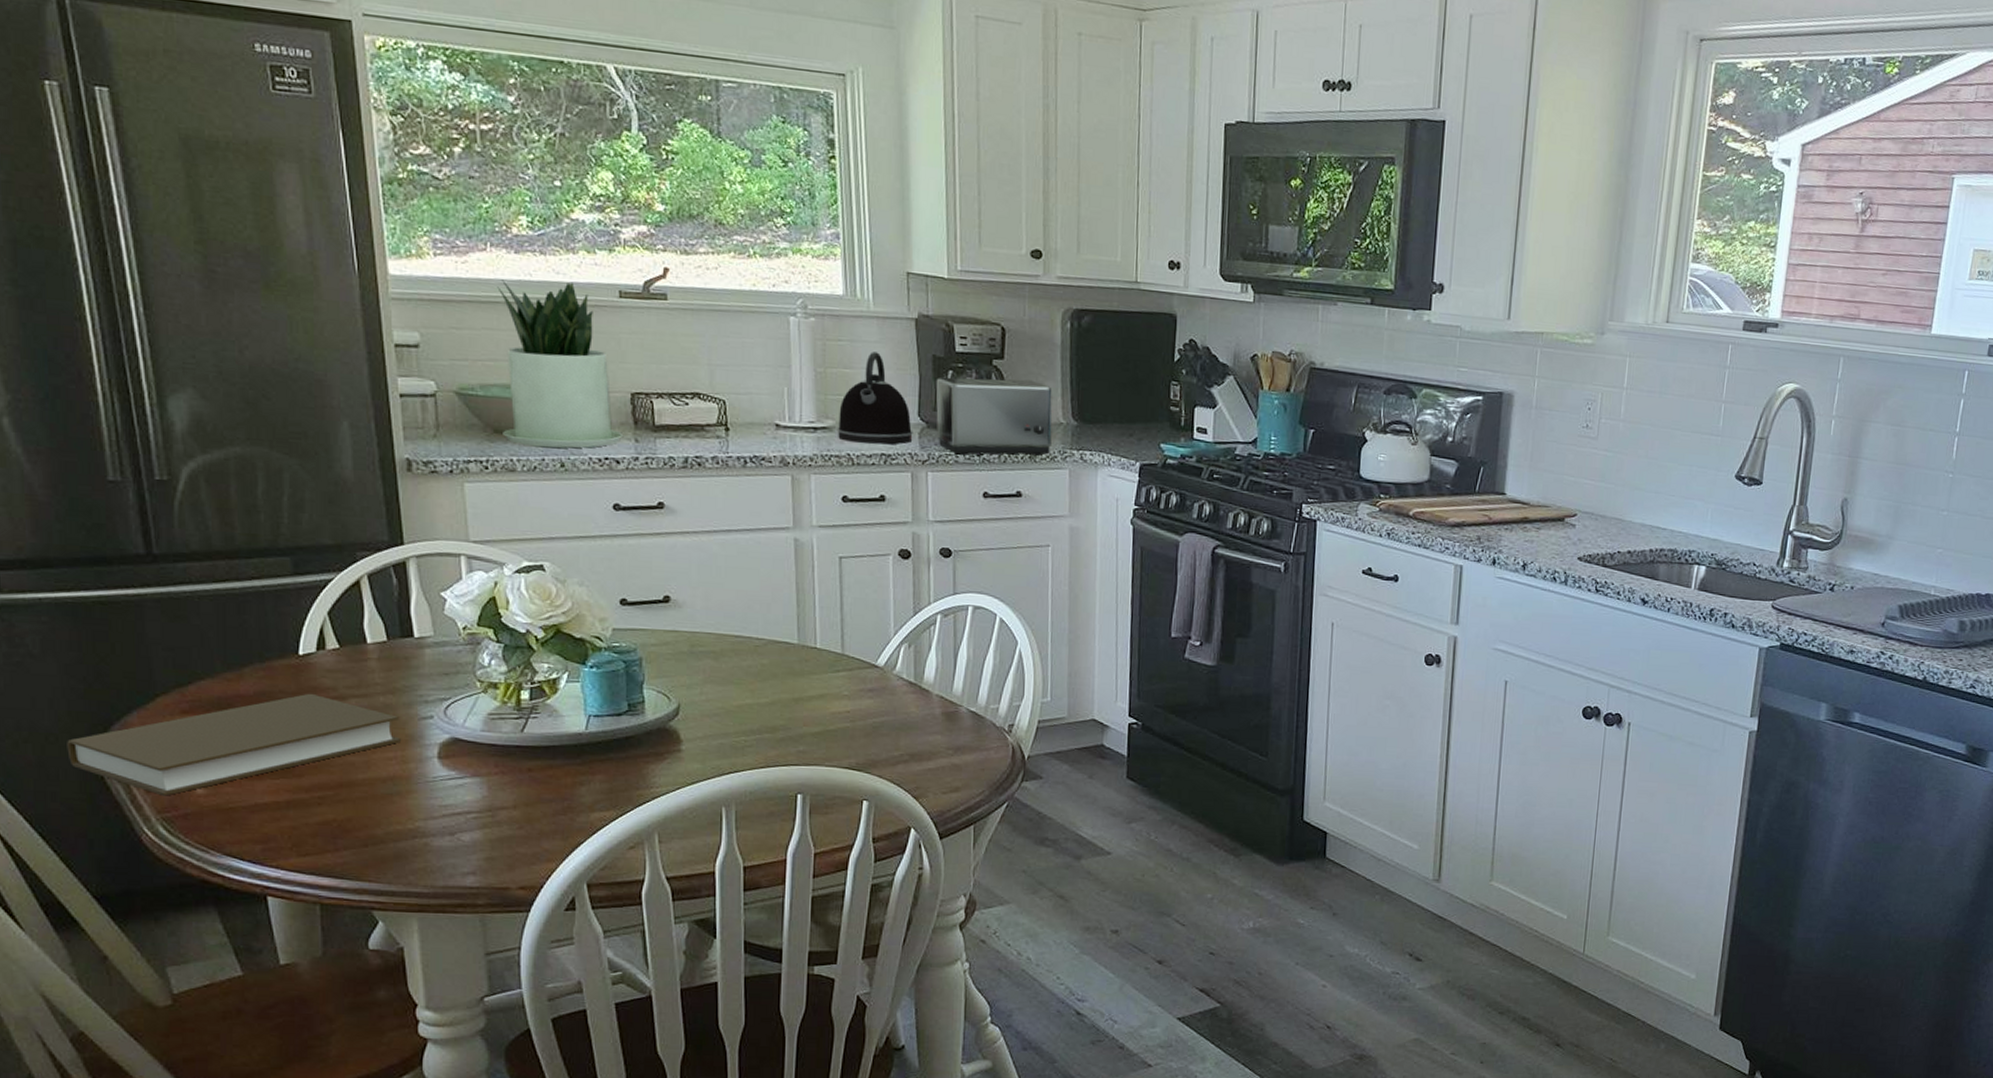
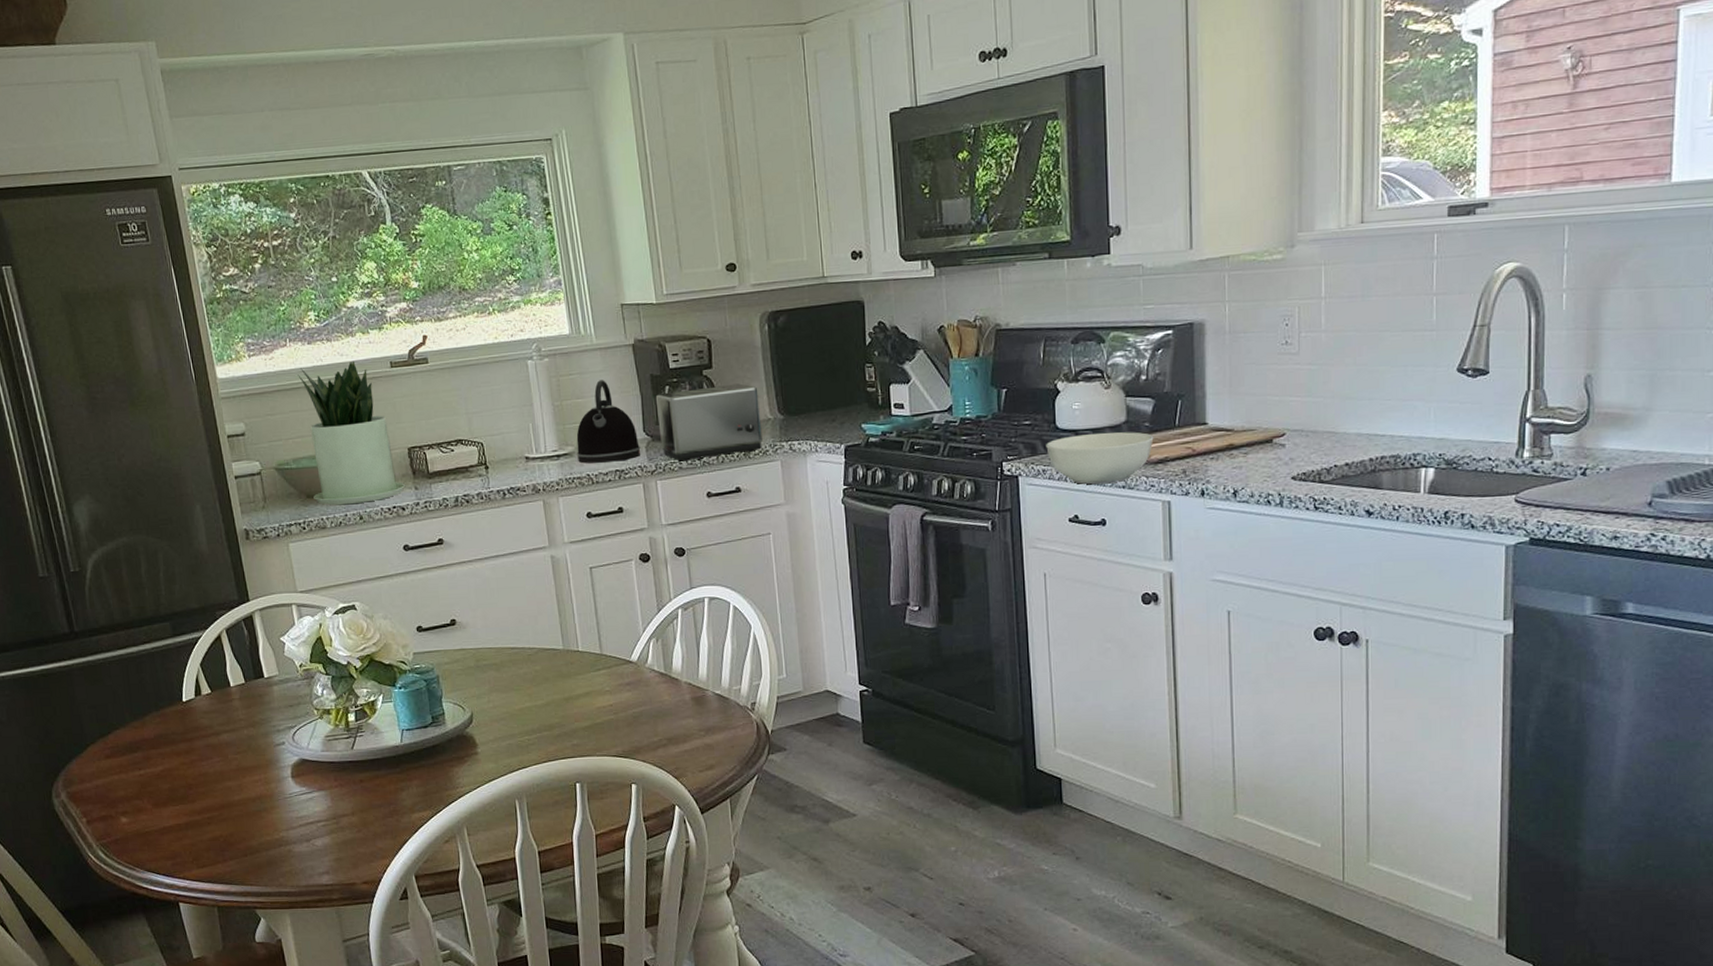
book: present [67,693,402,796] -> none [31,732,264,826]
bowl: none [1347,487,1454,541] -> present [1046,432,1154,485]

